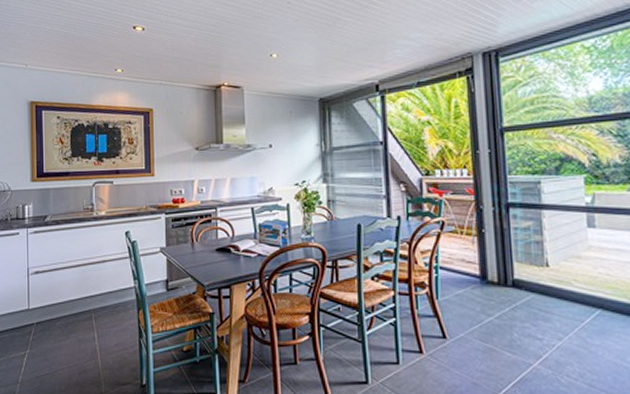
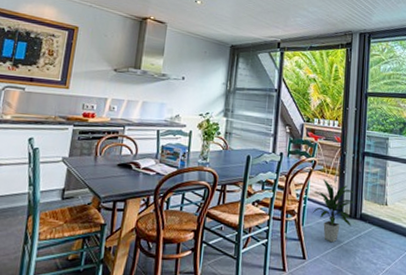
indoor plant: none [444,242,503,317] -> present [312,179,355,243]

